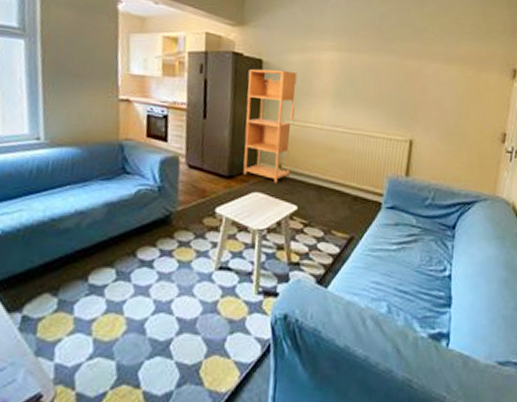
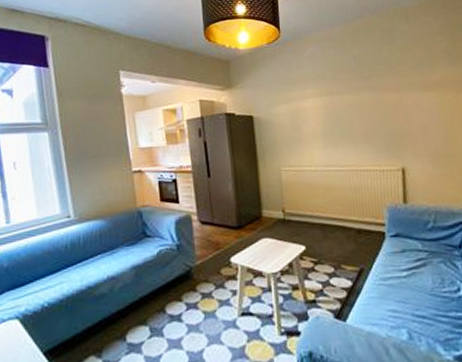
bookcase: present [243,68,297,183] -> none [242,122,294,227]

